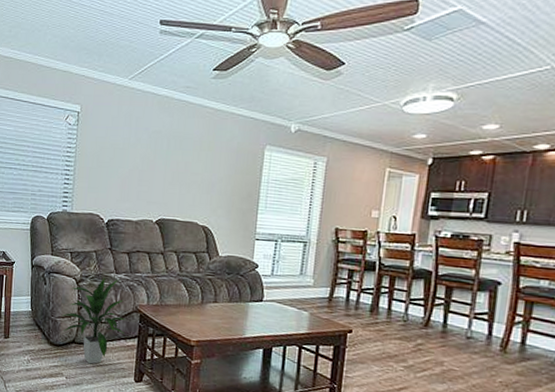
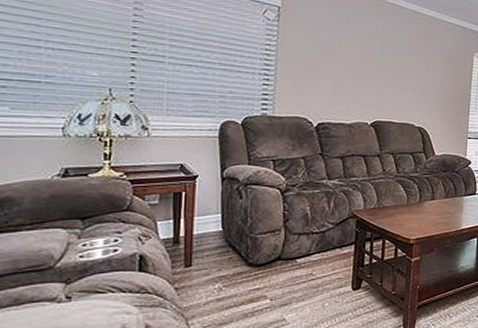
indoor plant: present [62,278,126,364] -> none [264,185,341,280]

